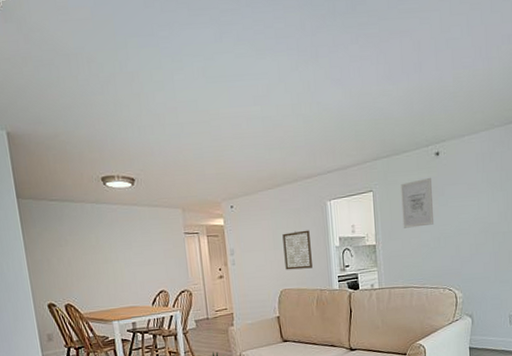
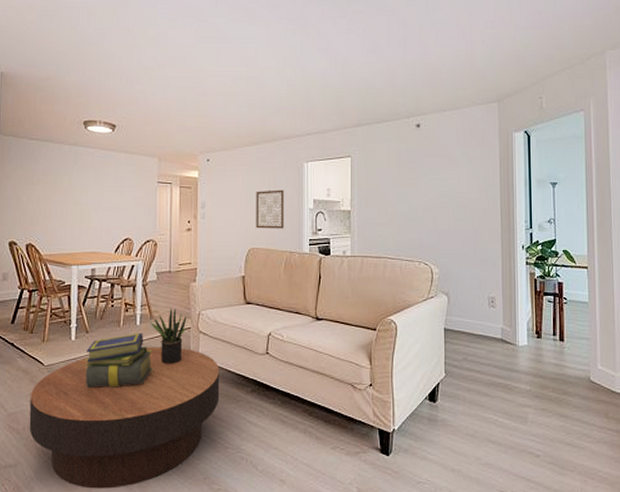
wall art: present [400,177,433,228] -> none [380,148,411,196]

